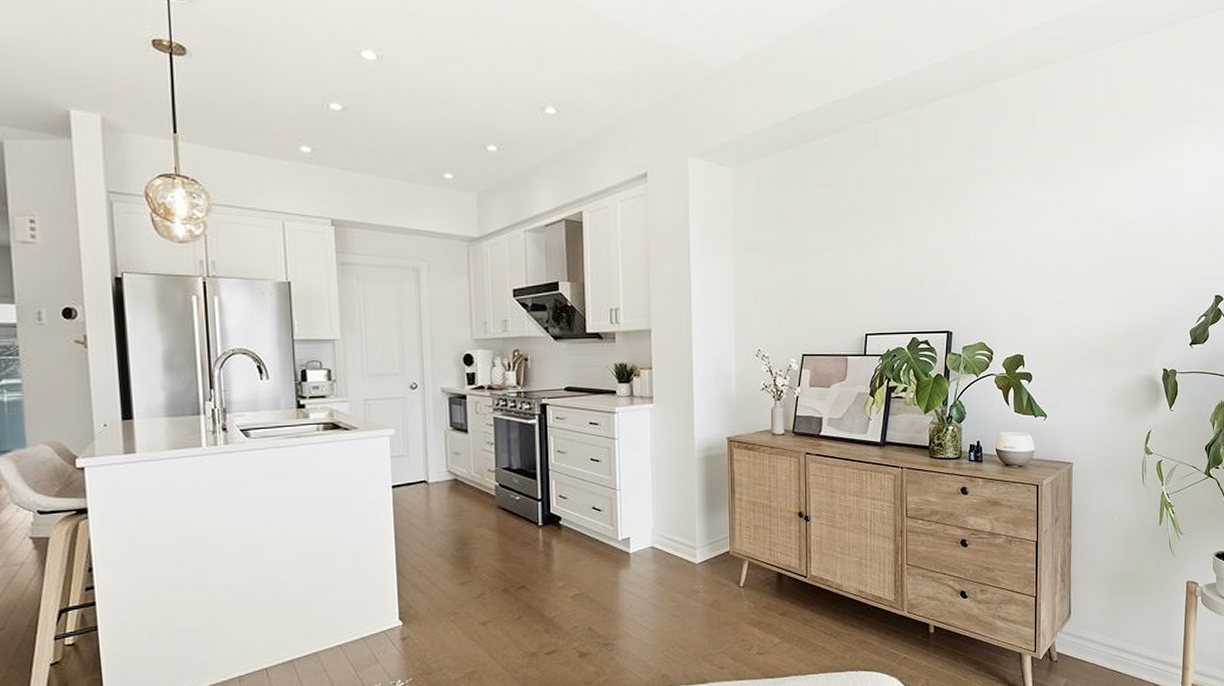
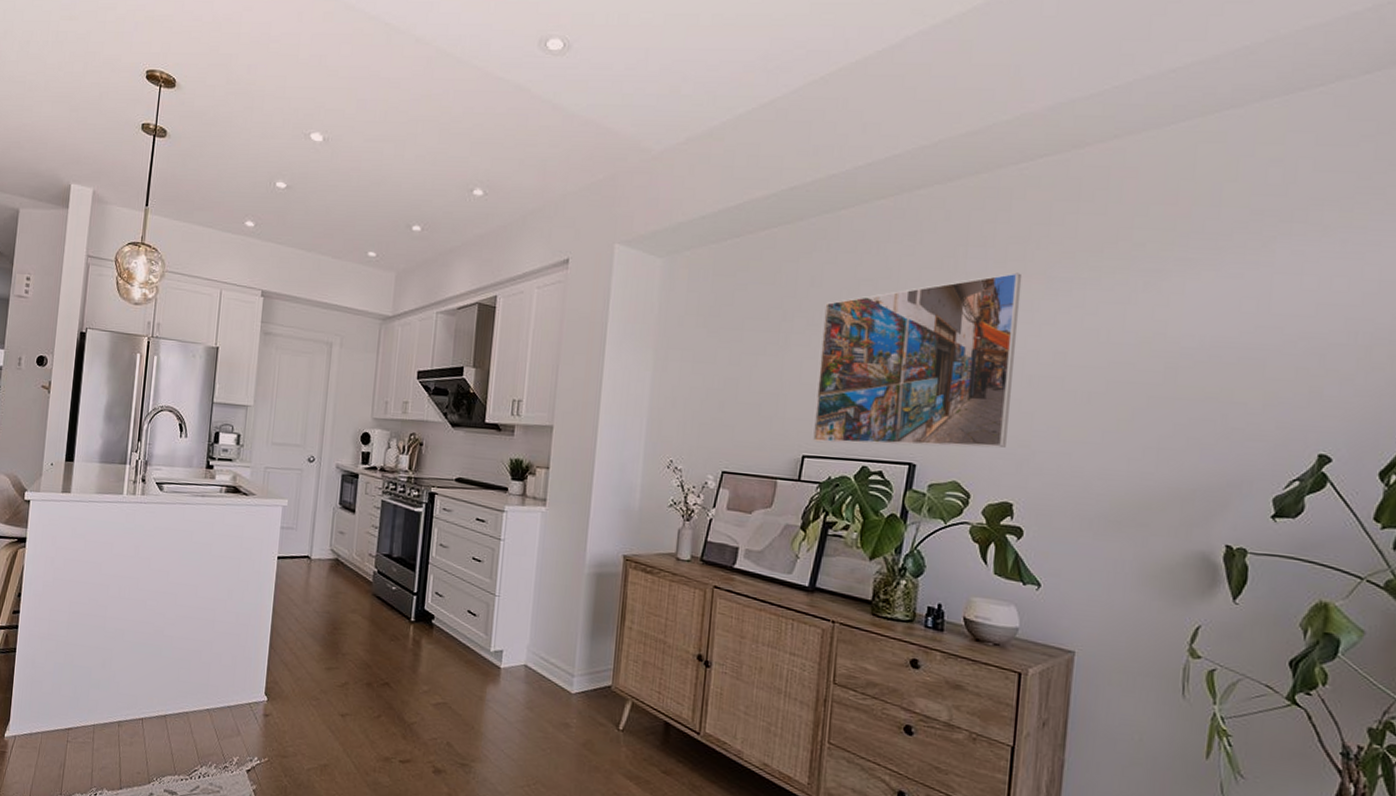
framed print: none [871,169,1017,322] -> present [811,272,1023,448]

